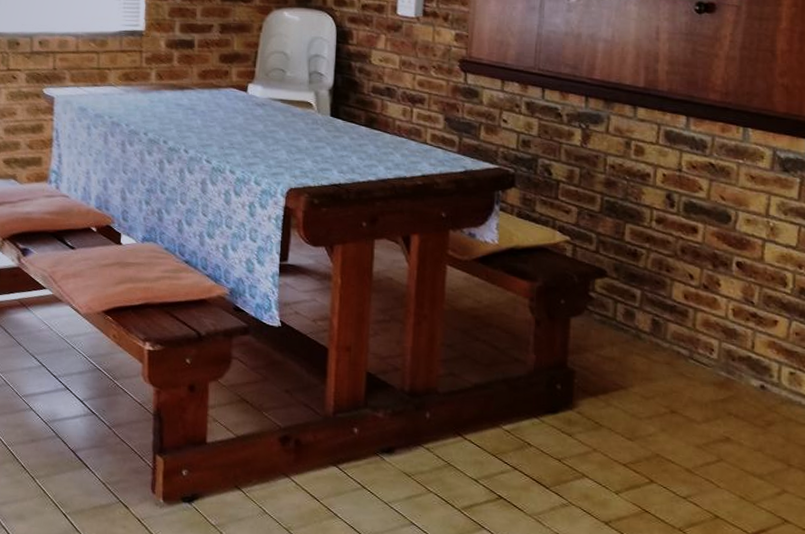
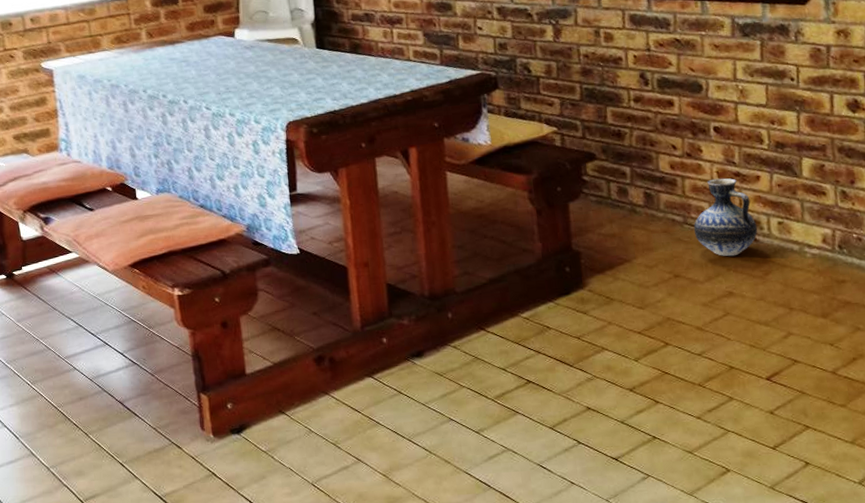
ceramic jug: none [698,316,767,401] -> present [693,178,758,257]

